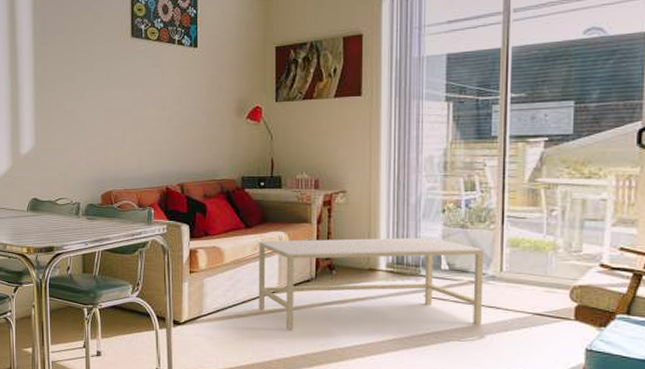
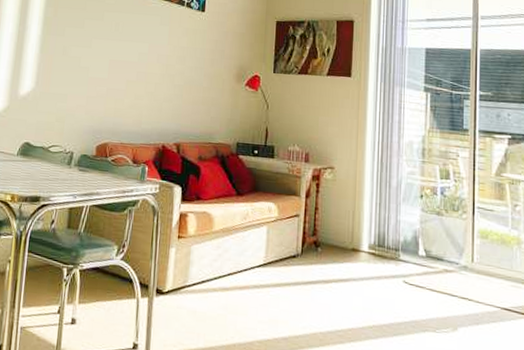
coffee table: present [258,237,484,330] -> none [243,210,457,317]

